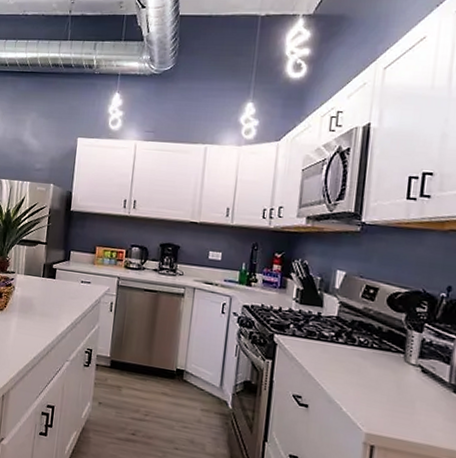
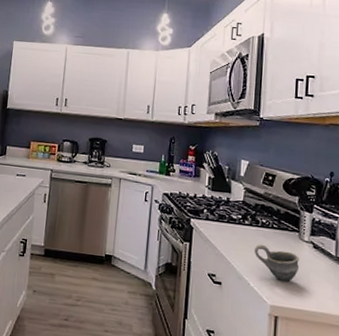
cup: none [348,365,403,408] -> present [253,244,299,282]

